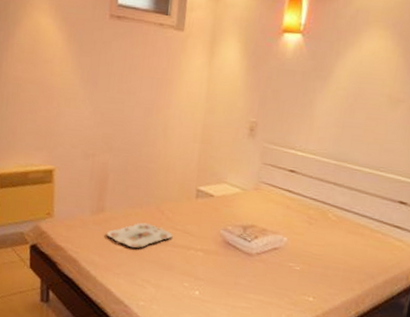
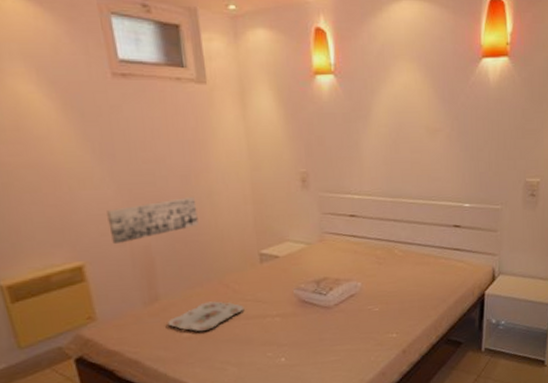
wall art: none [79,127,153,157] -> present [107,197,199,245]

